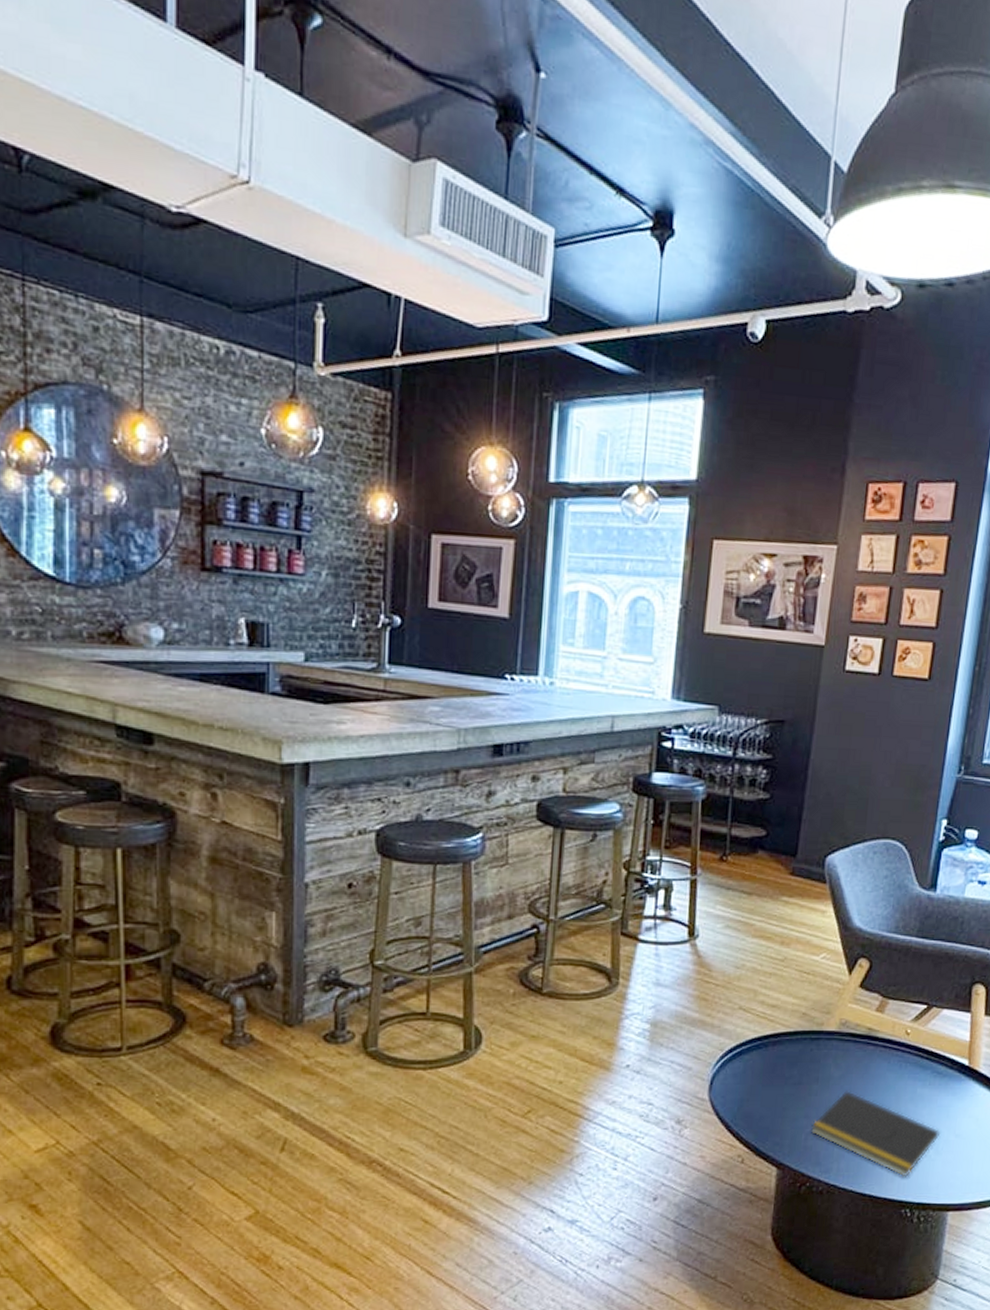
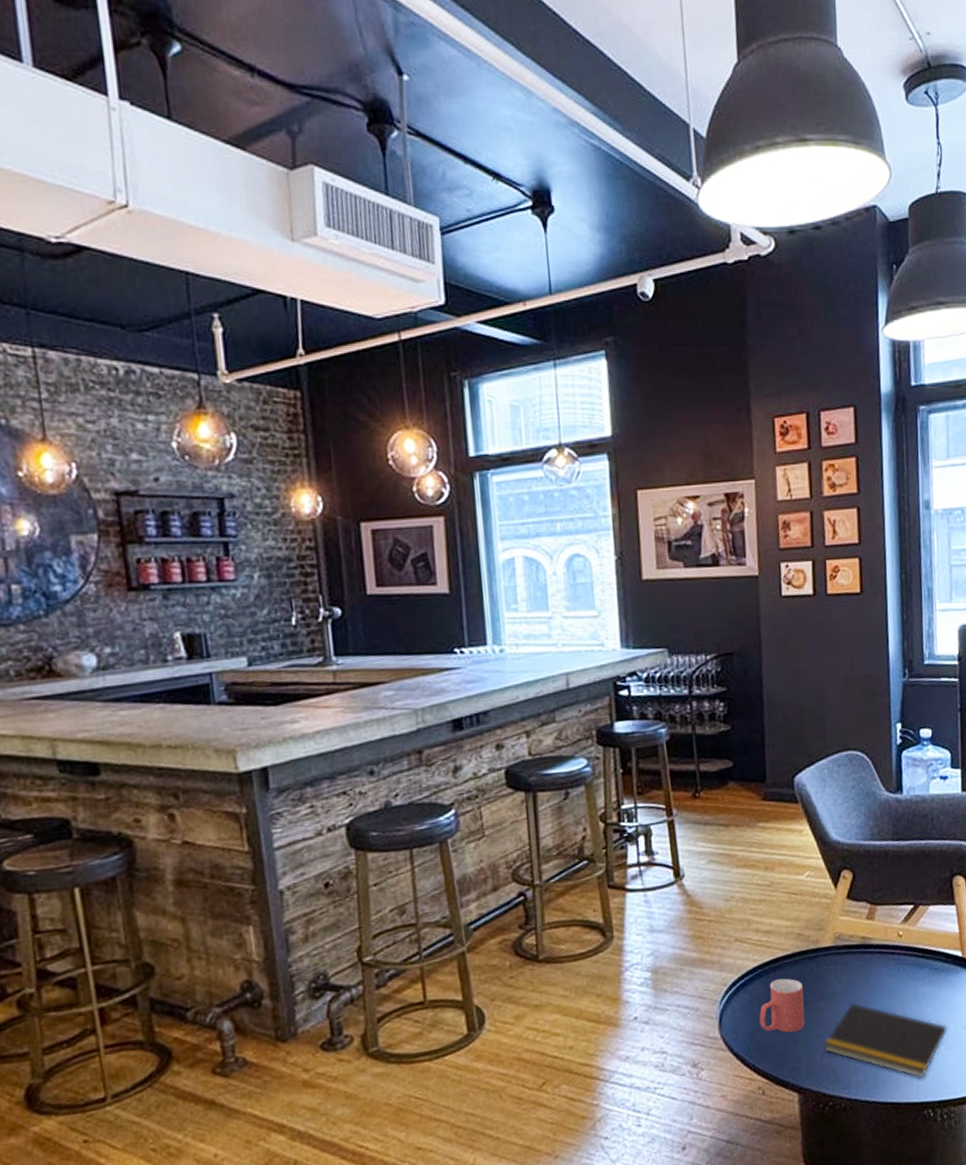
mug: none [750,1054,800,1109] -> present [759,978,805,1033]

